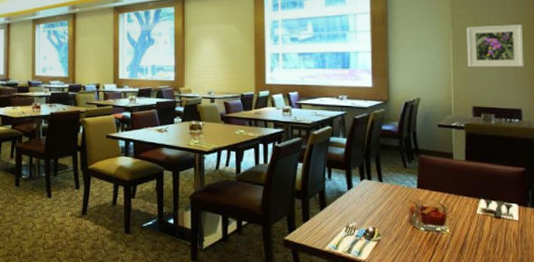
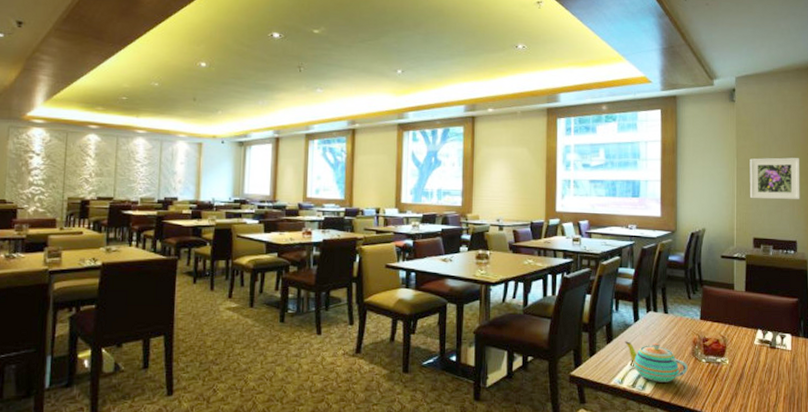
teapot: none [338,208,405,249] -> present [624,341,688,382]

